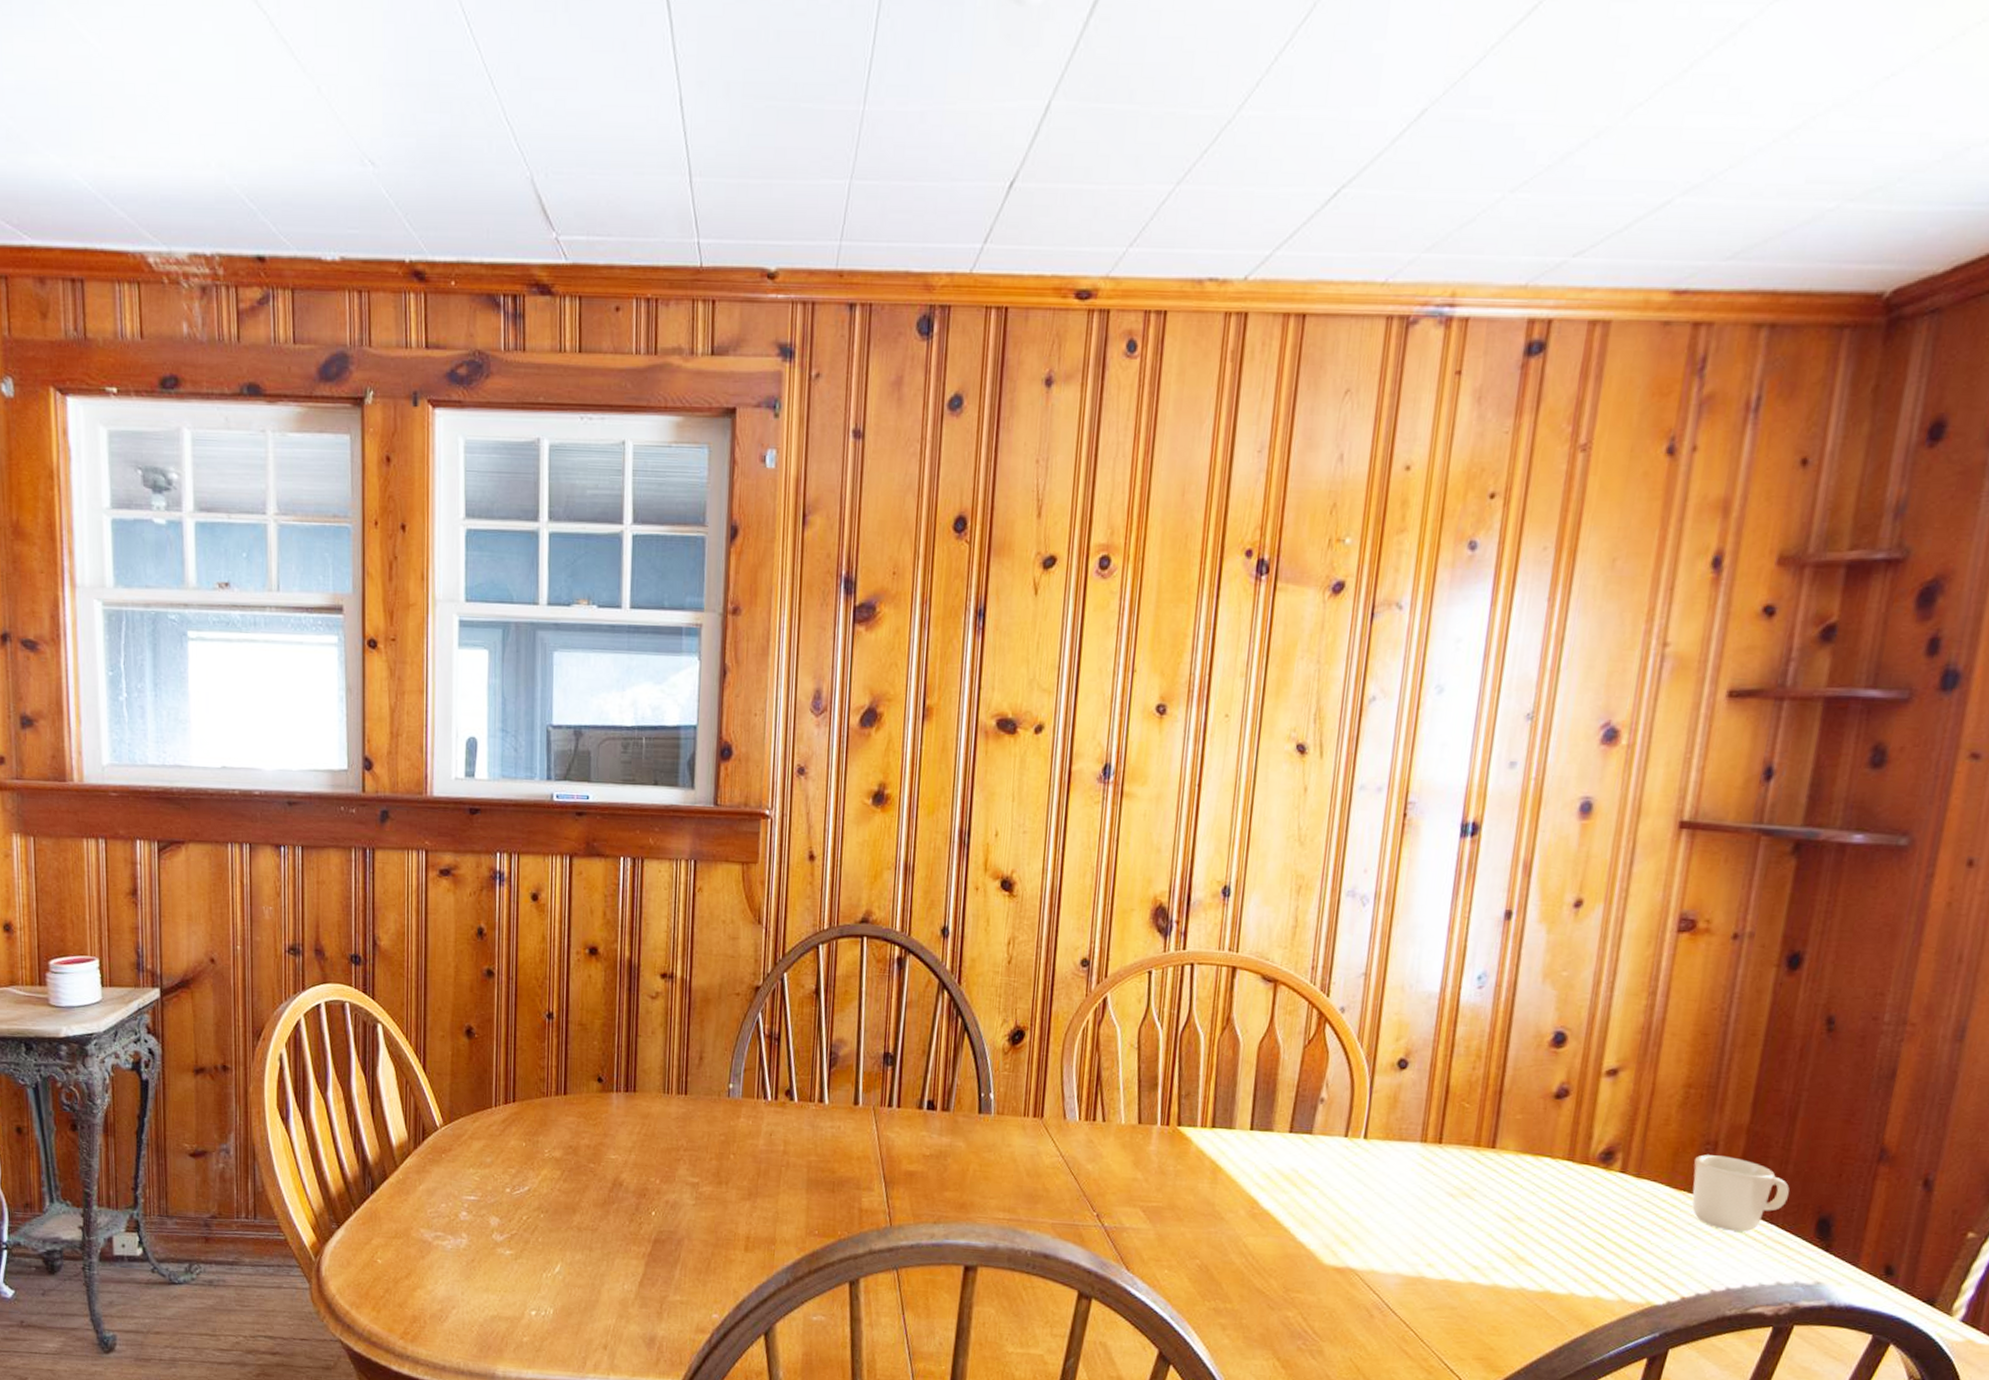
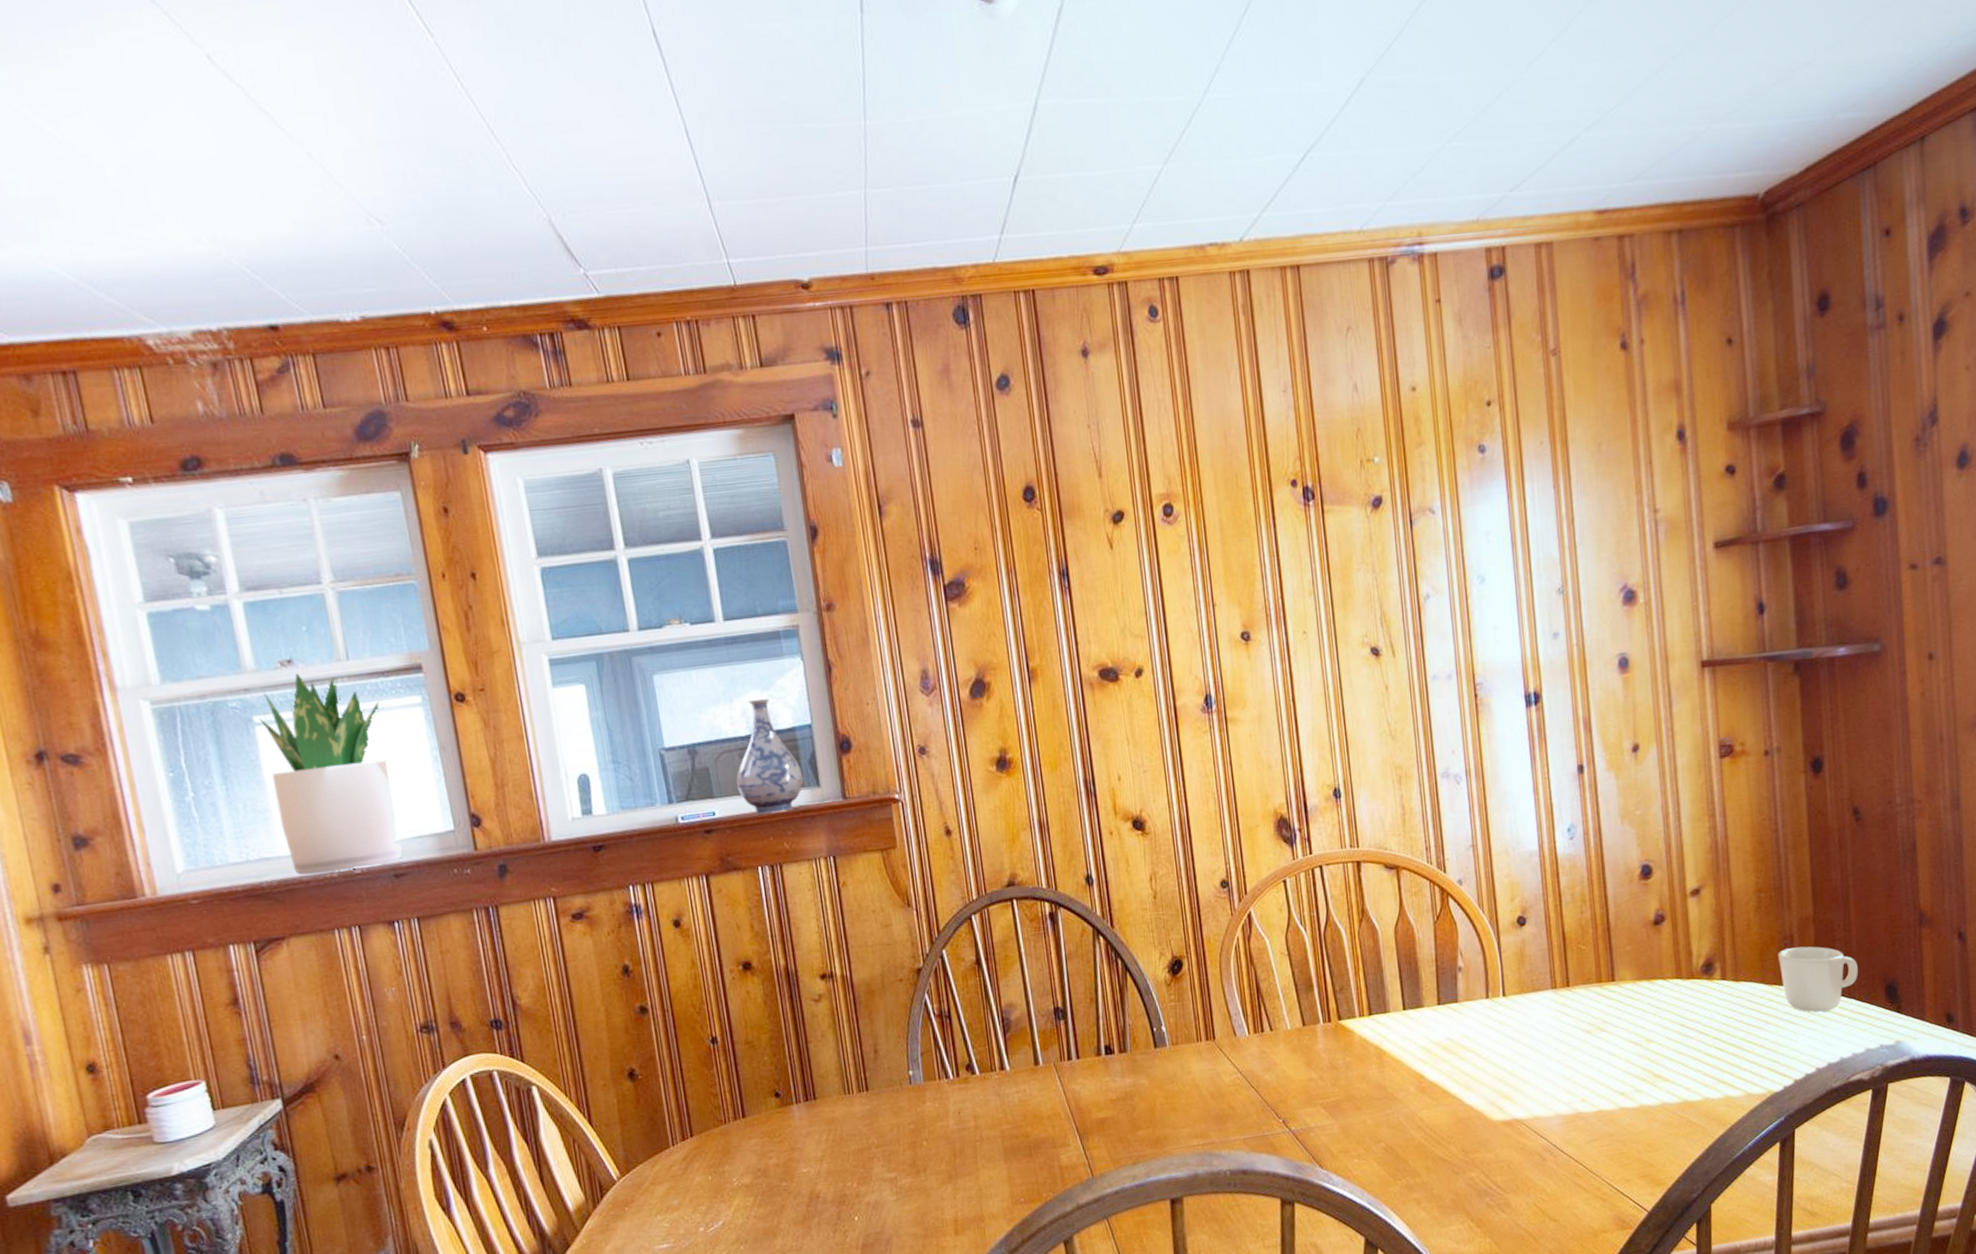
planter: none [193,596,299,790] -> present [259,673,402,875]
vase: none [615,691,680,808] -> present [736,698,804,815]

